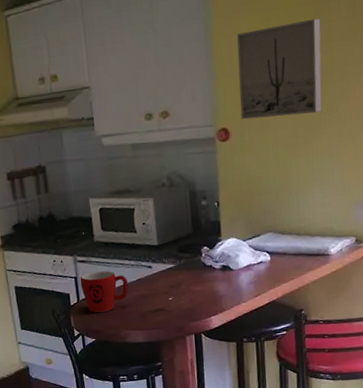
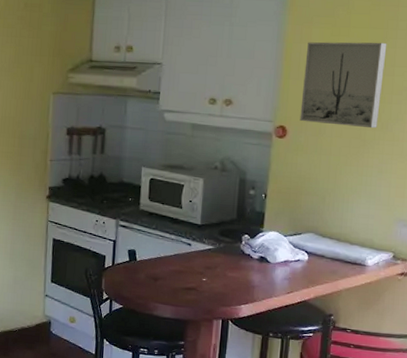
mug: present [80,270,128,313] -> none [118,238,165,281]

